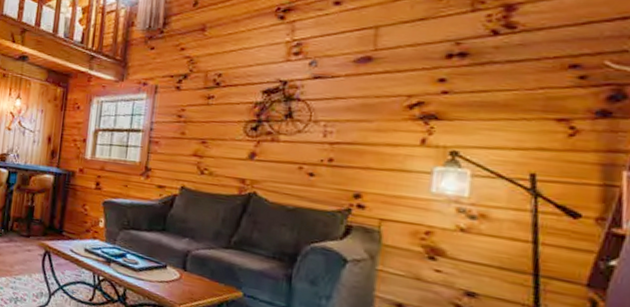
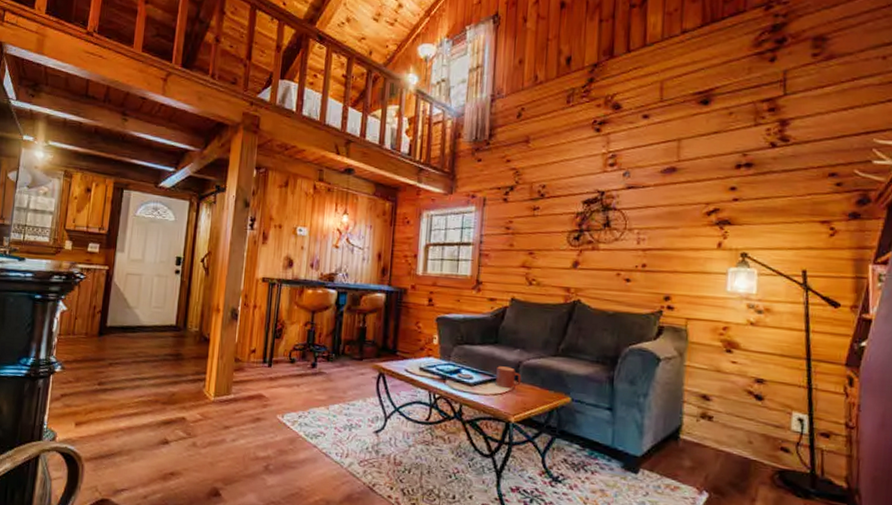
mug: none [162,253,190,279] -> present [496,366,522,390]

